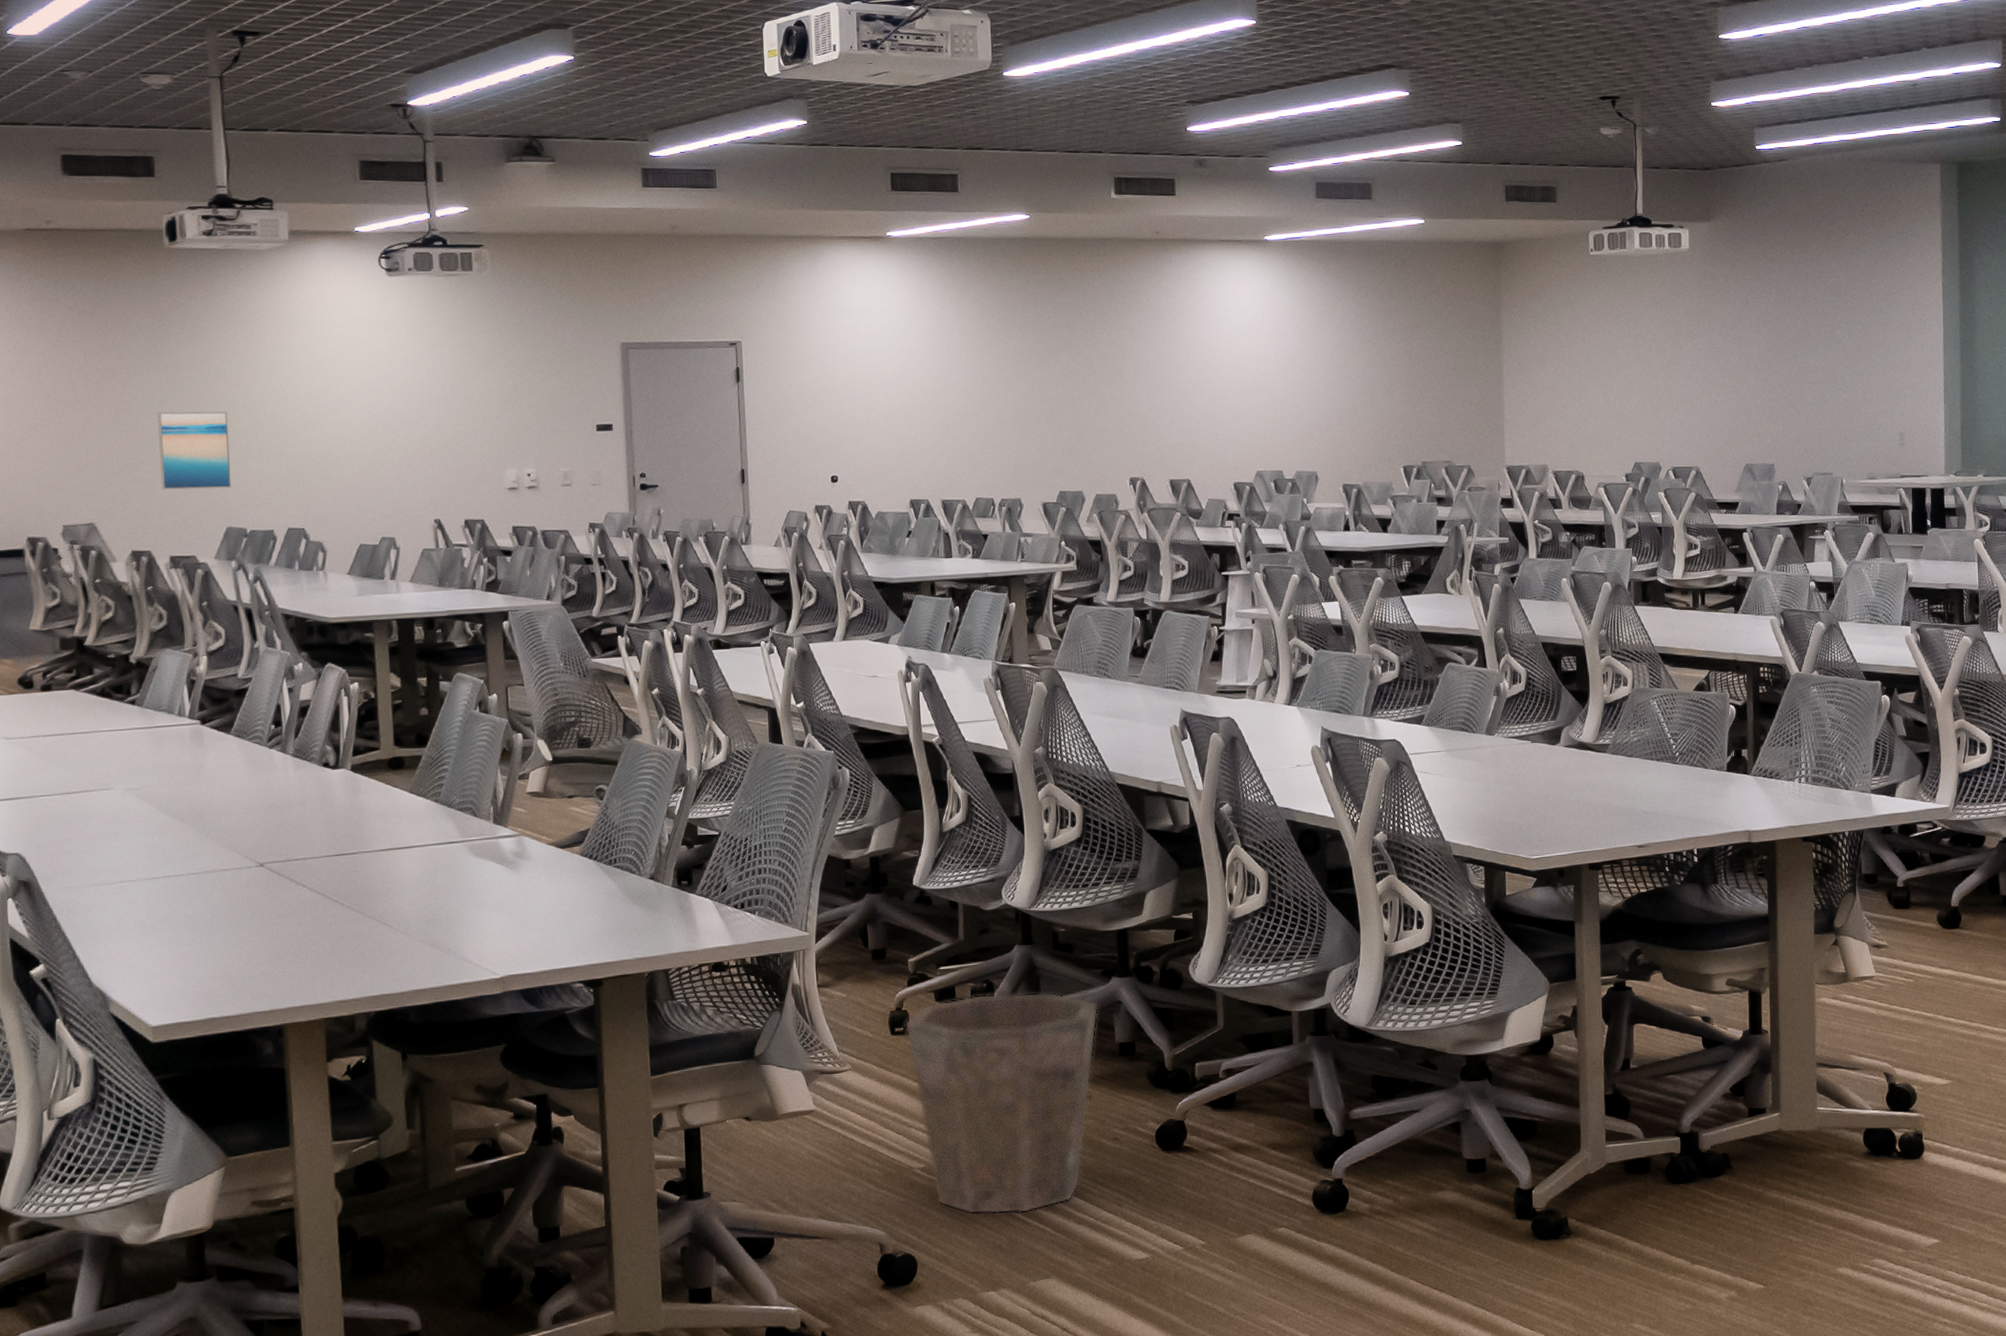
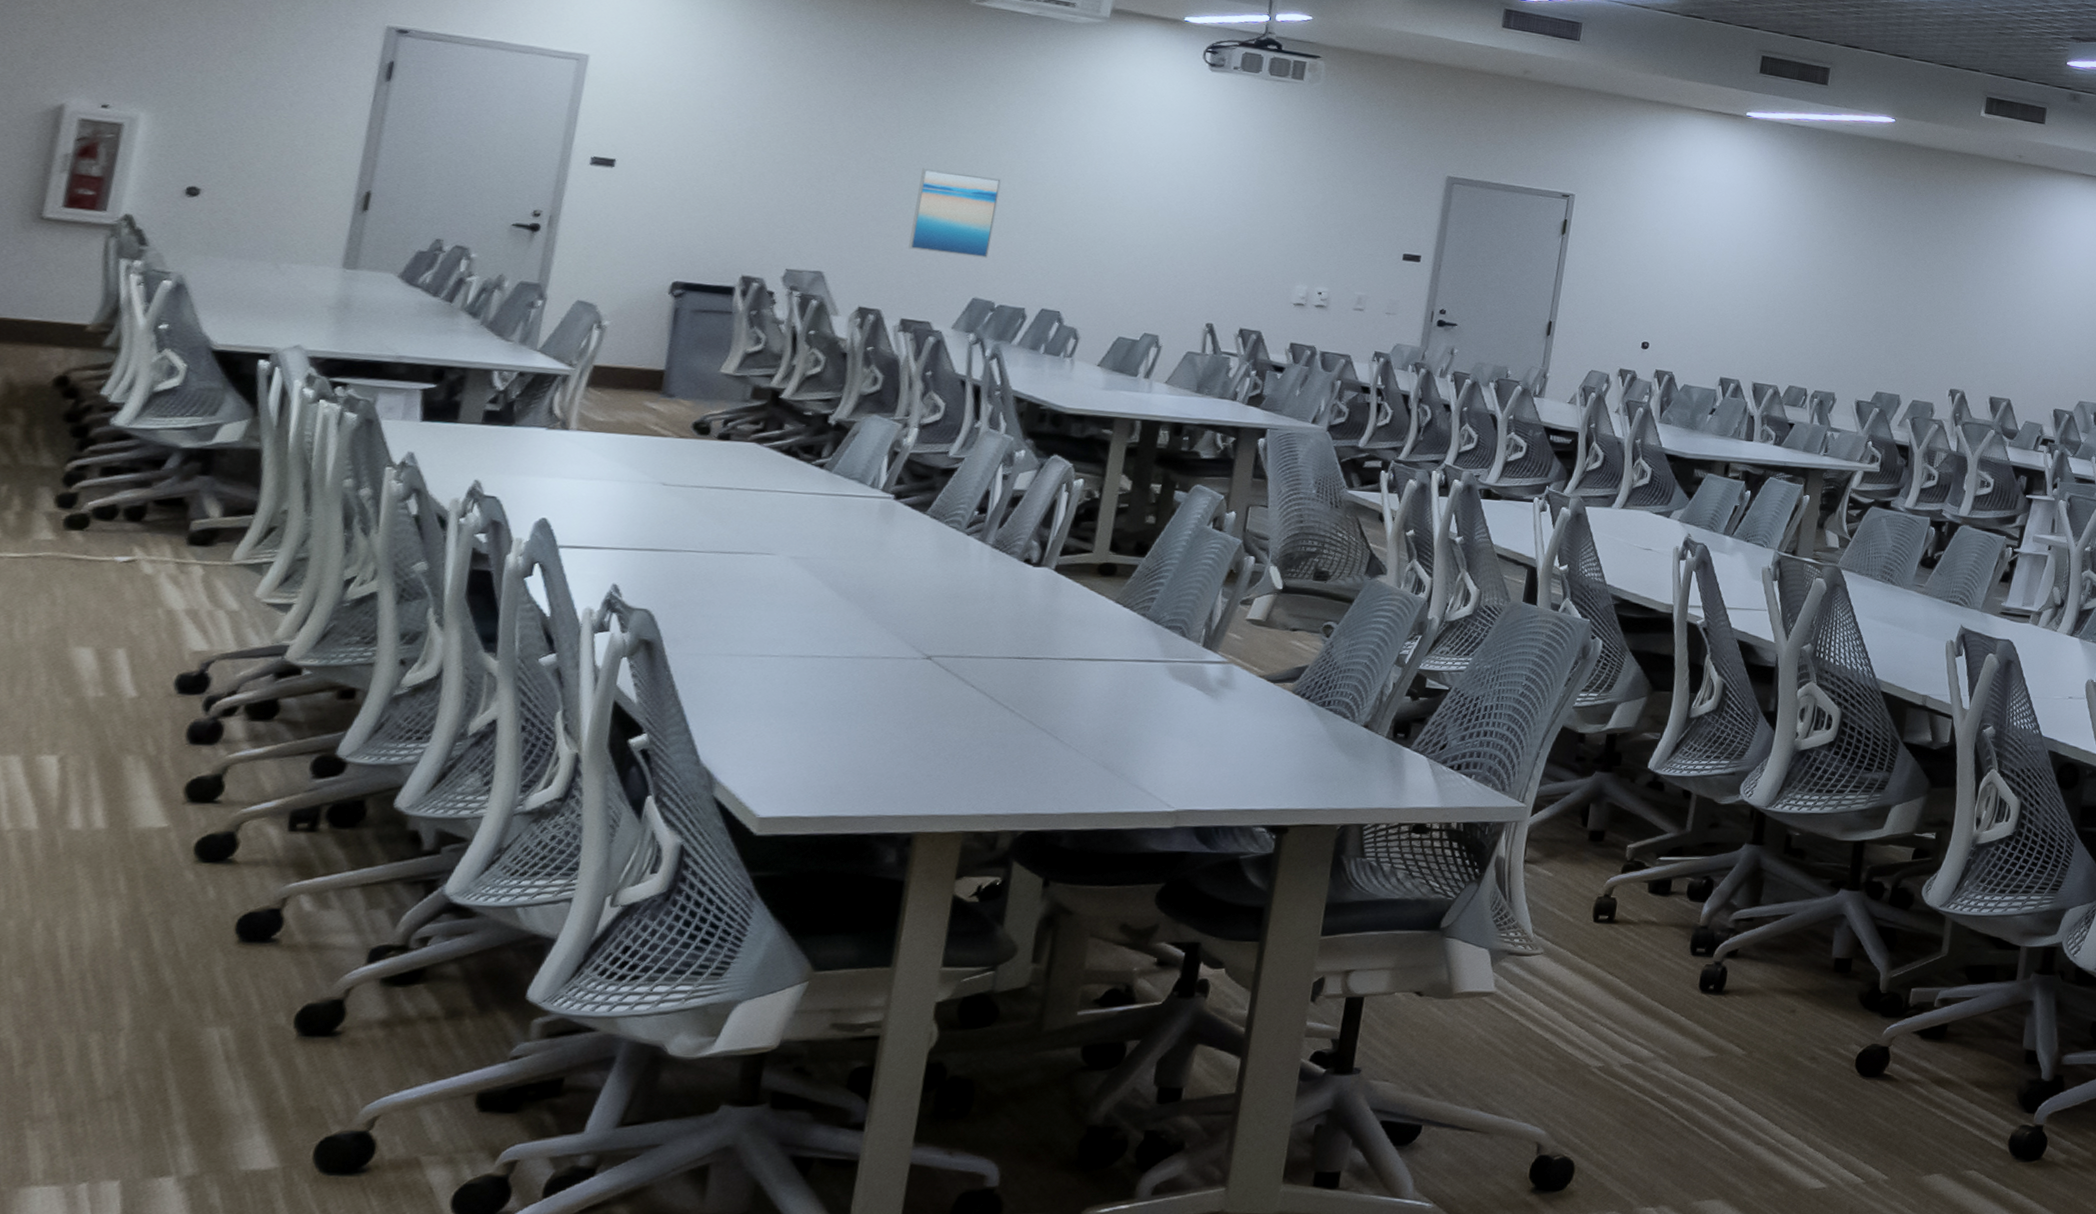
waste bin: present [904,992,1099,1215] -> none [1608,890,1821,1127]

